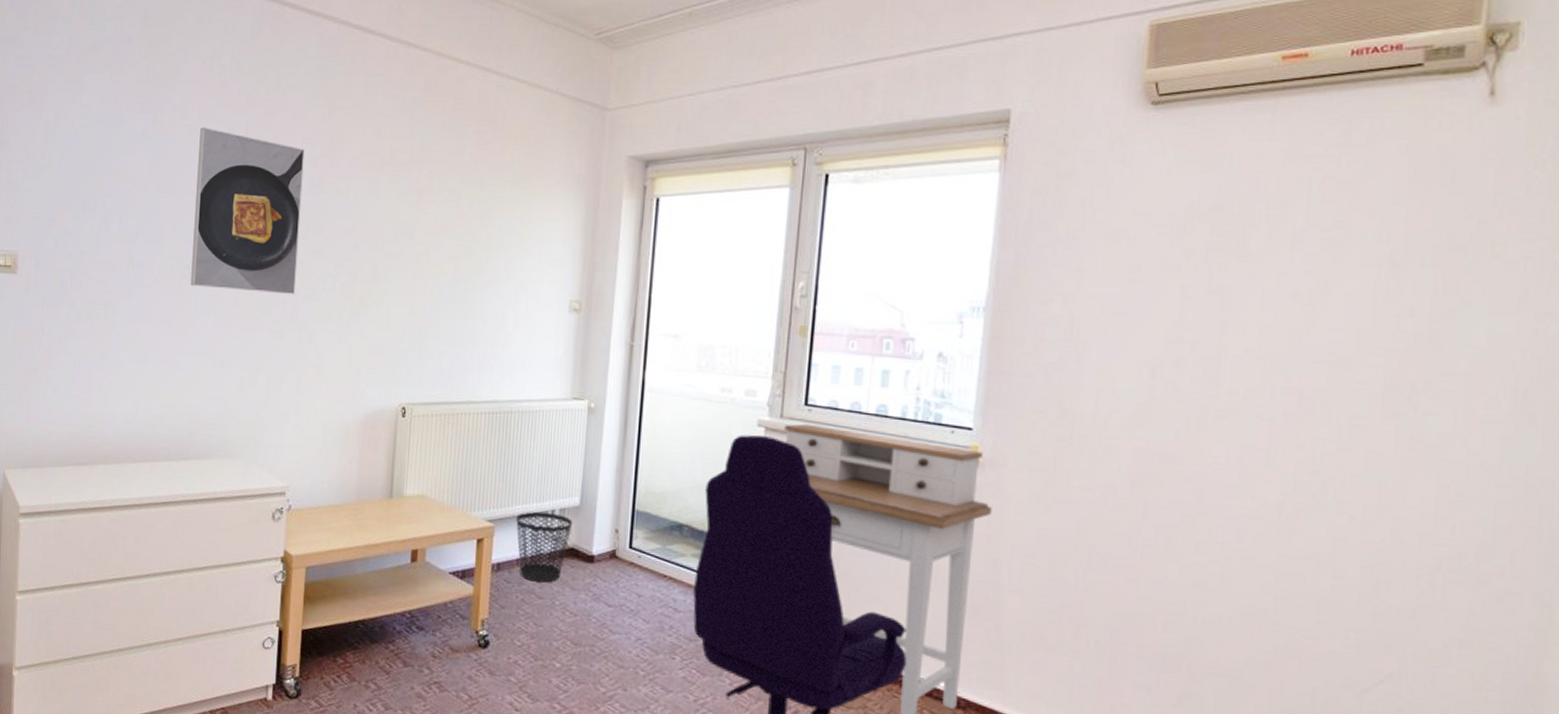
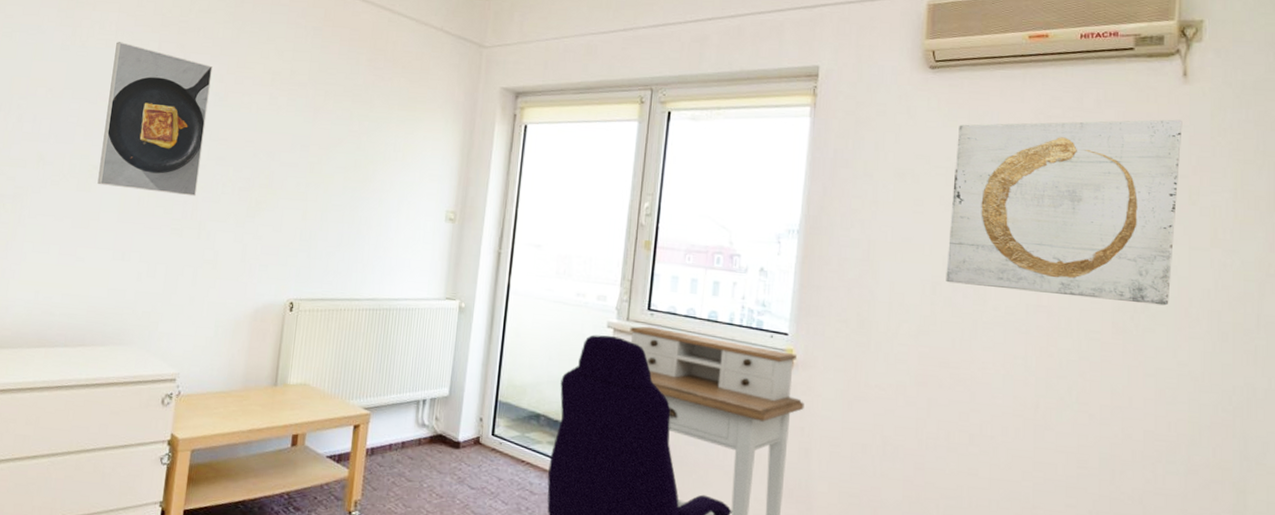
wastebasket: present [516,511,573,583] -> none [390,400,442,467]
wall art: none [1168,151,1486,383] -> present [946,119,1183,306]

